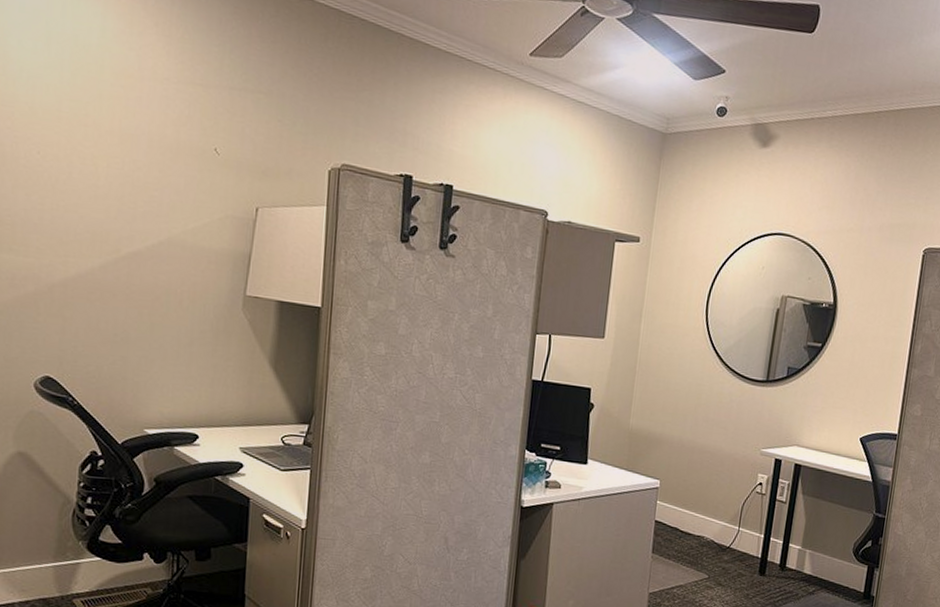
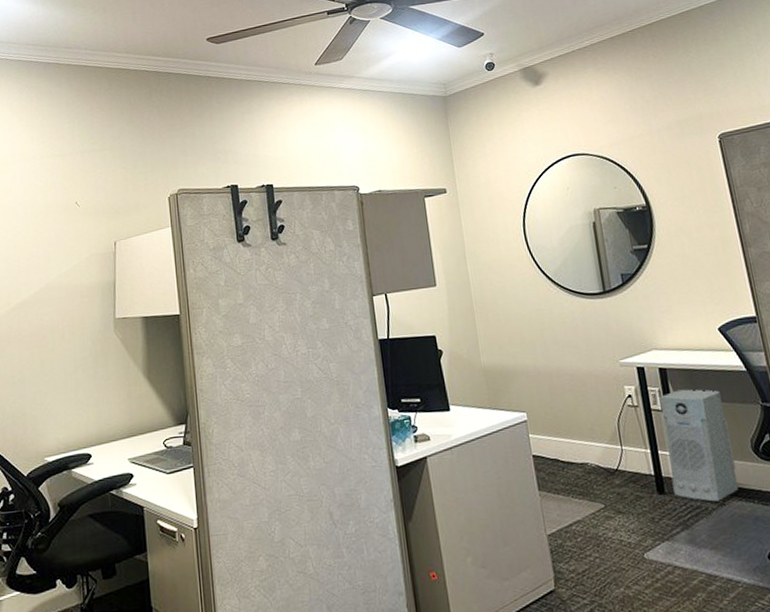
air purifier: none [773,487,842,590] -> present [660,389,738,502]

